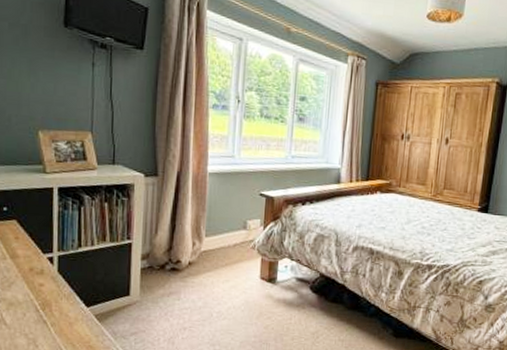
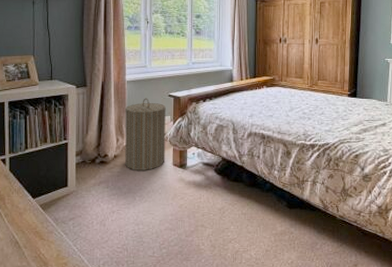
laundry hamper: none [202,195,256,283] -> present [125,98,166,170]

